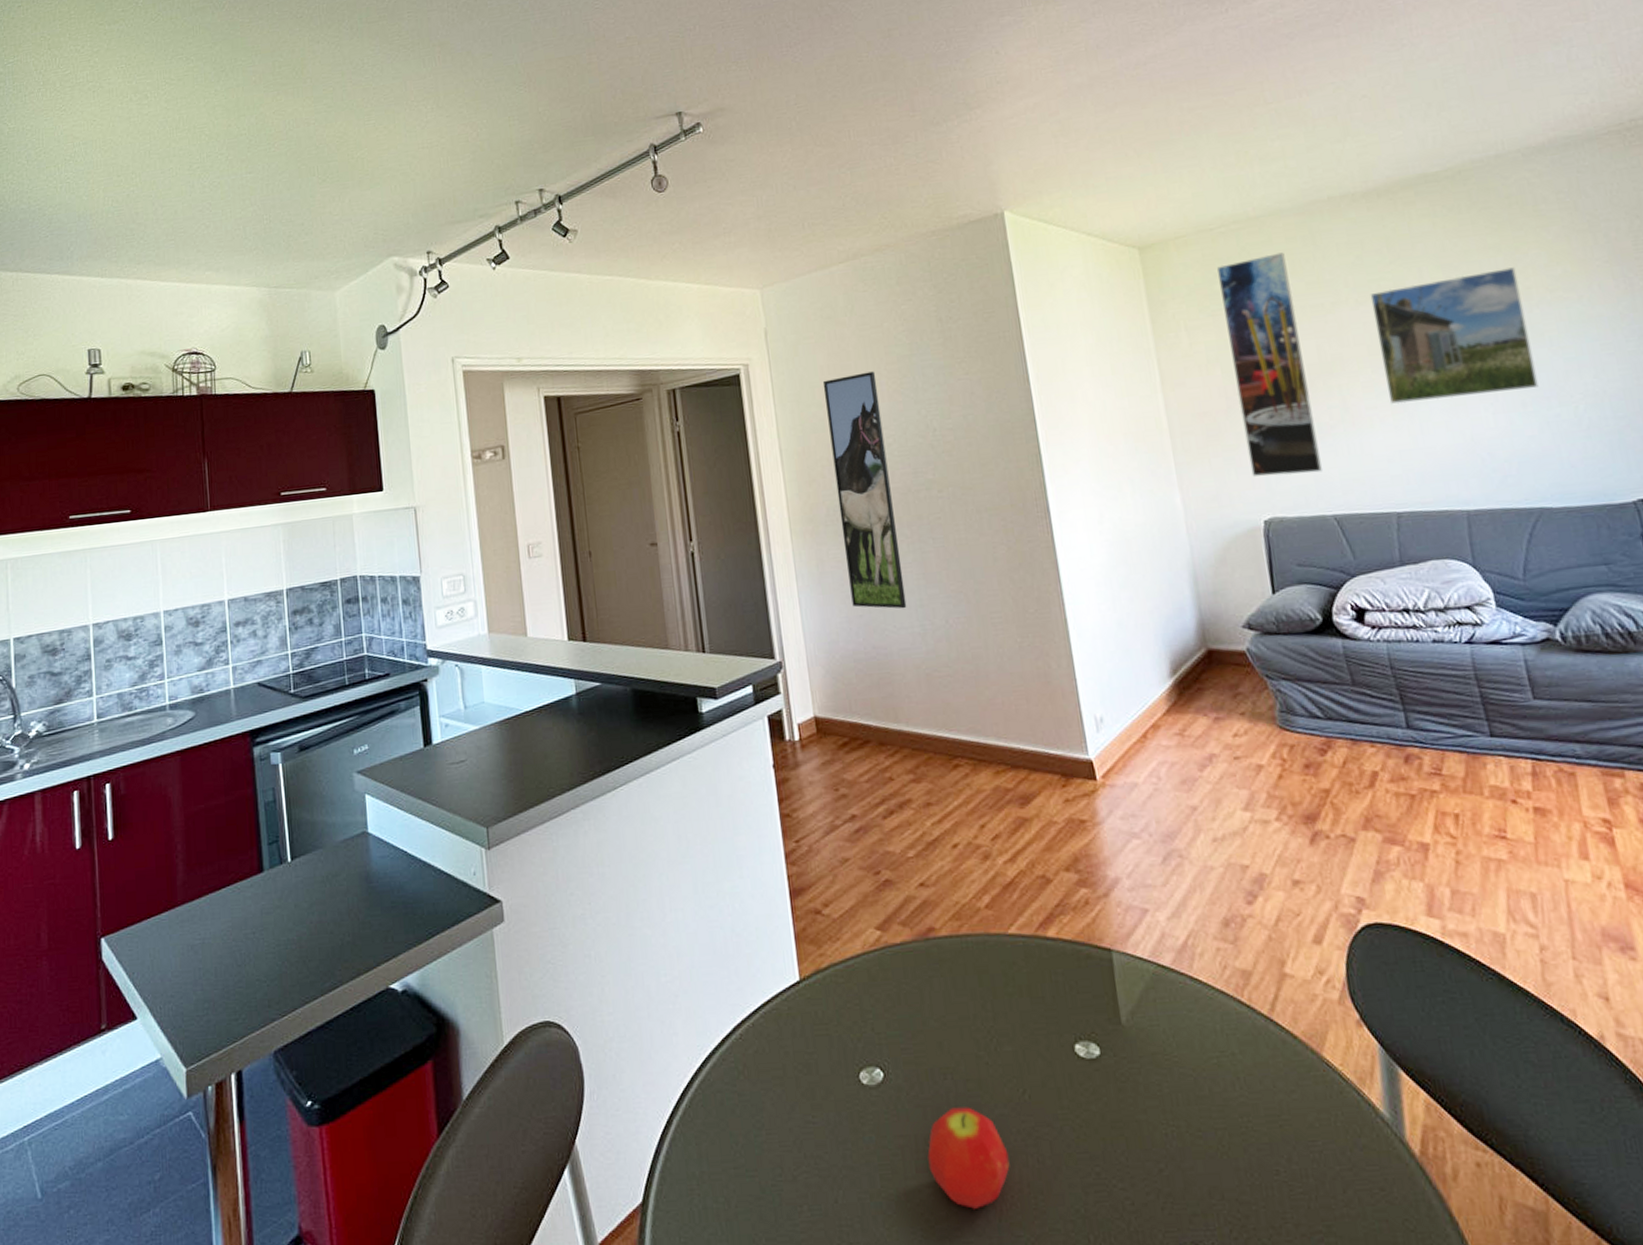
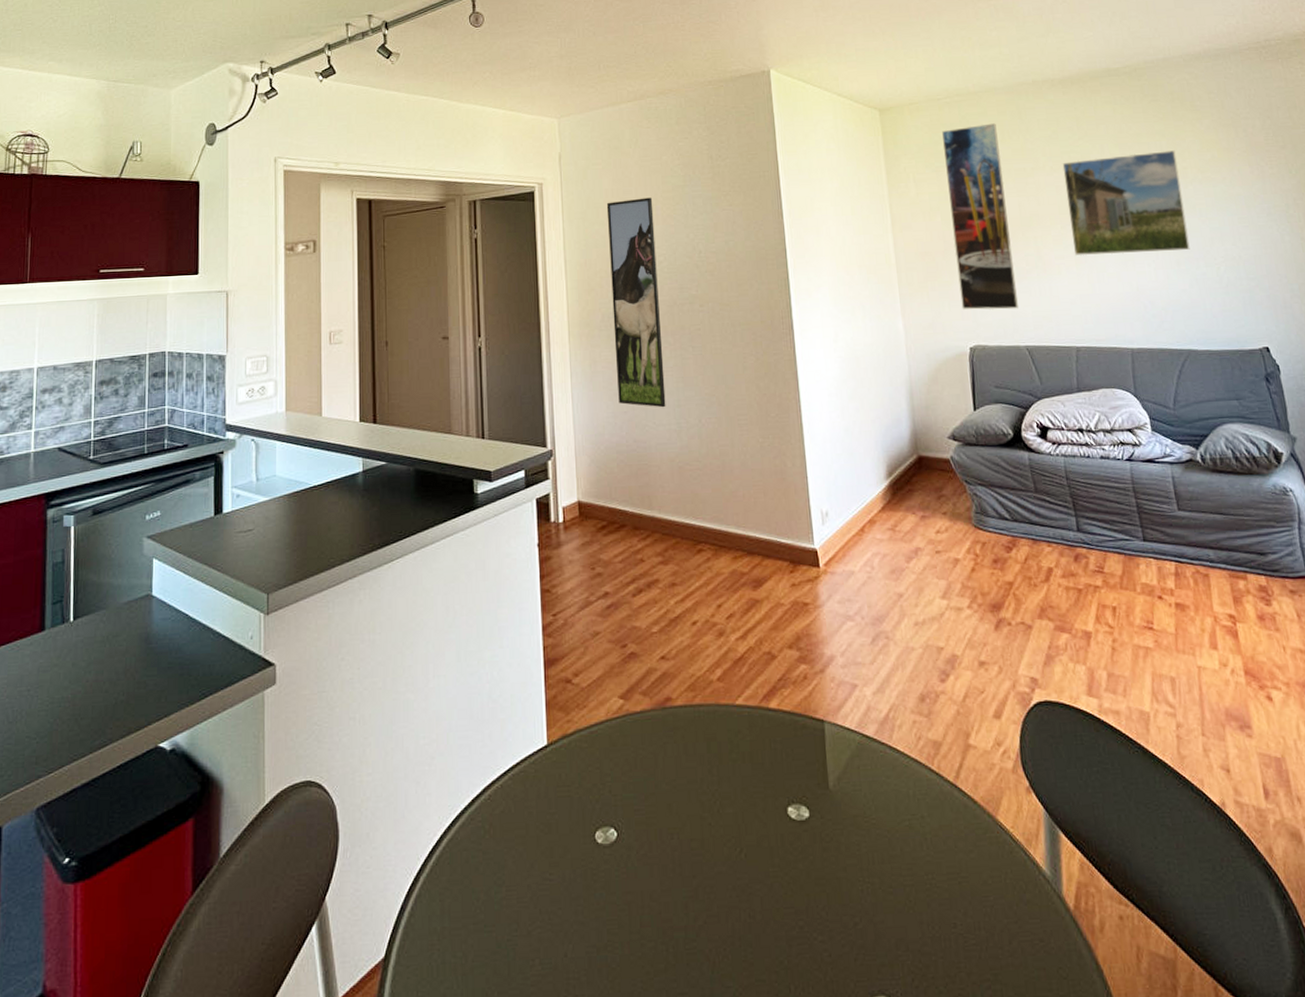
fruit: present [927,1107,1010,1209] -> none [651,865,725,961]

